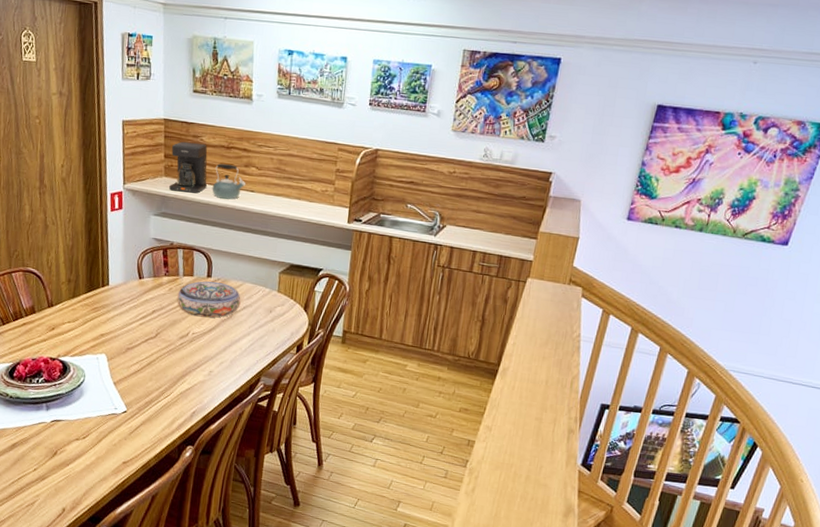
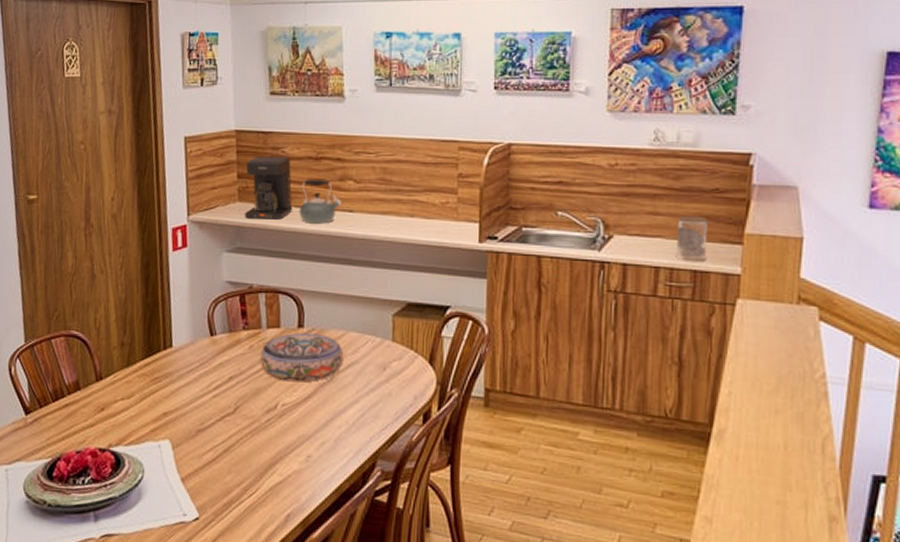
jar: none [488,214,515,250] -> present [675,215,707,263]

